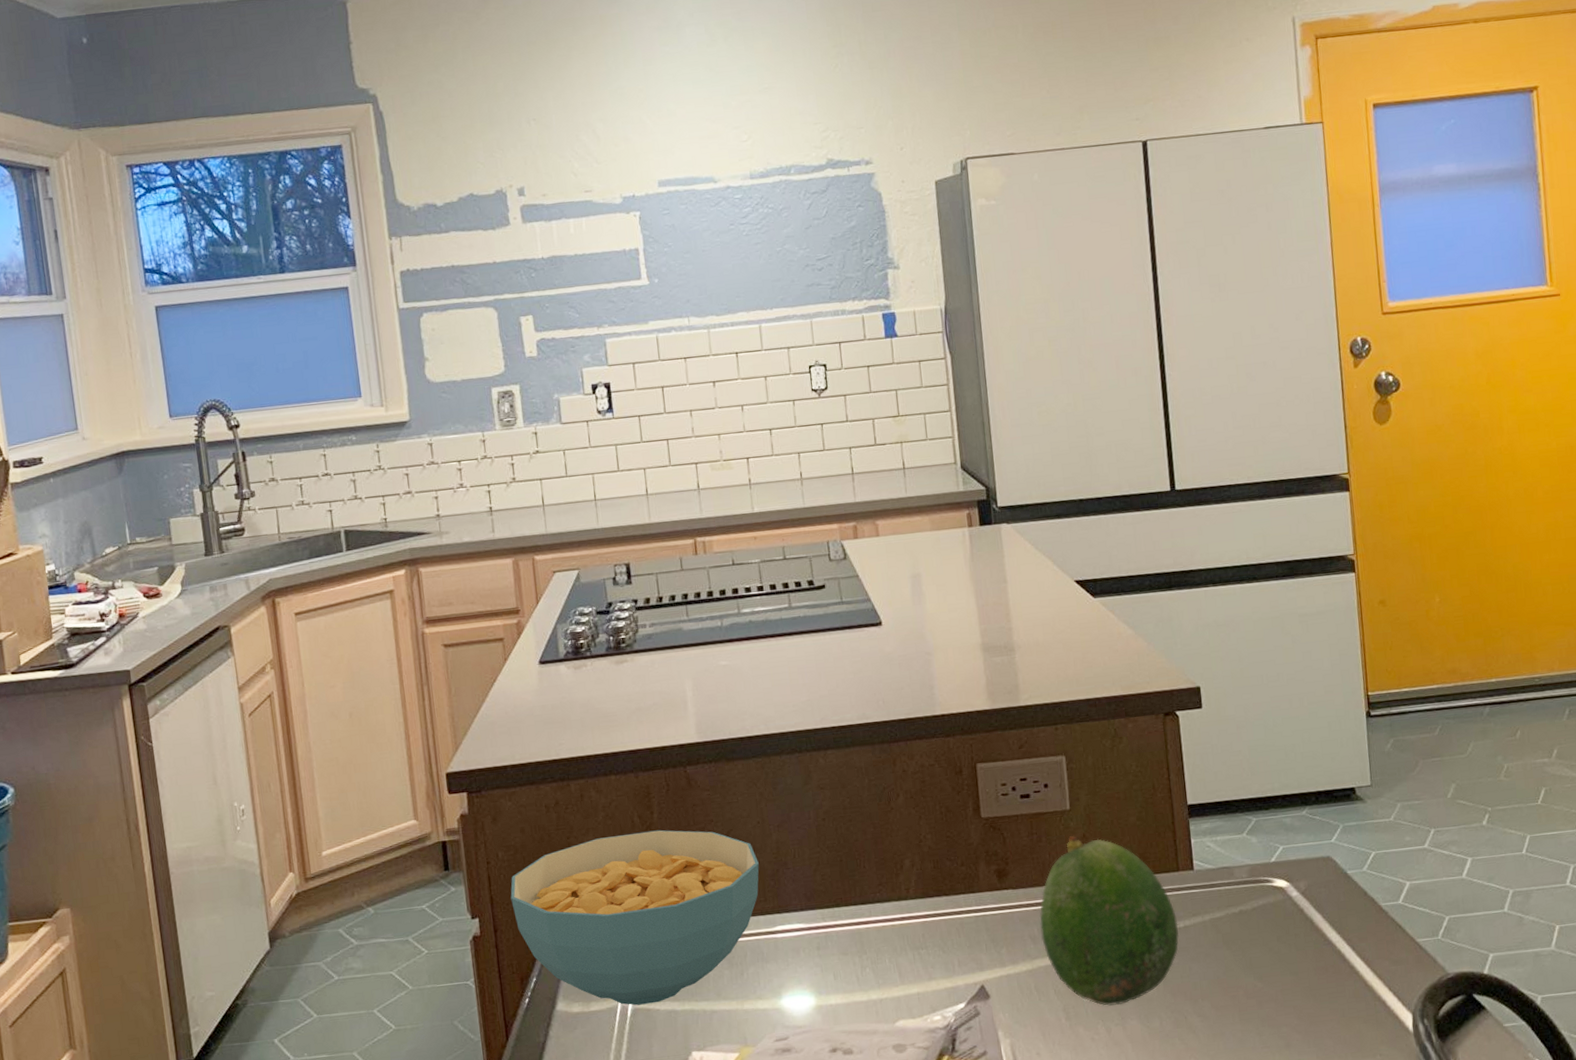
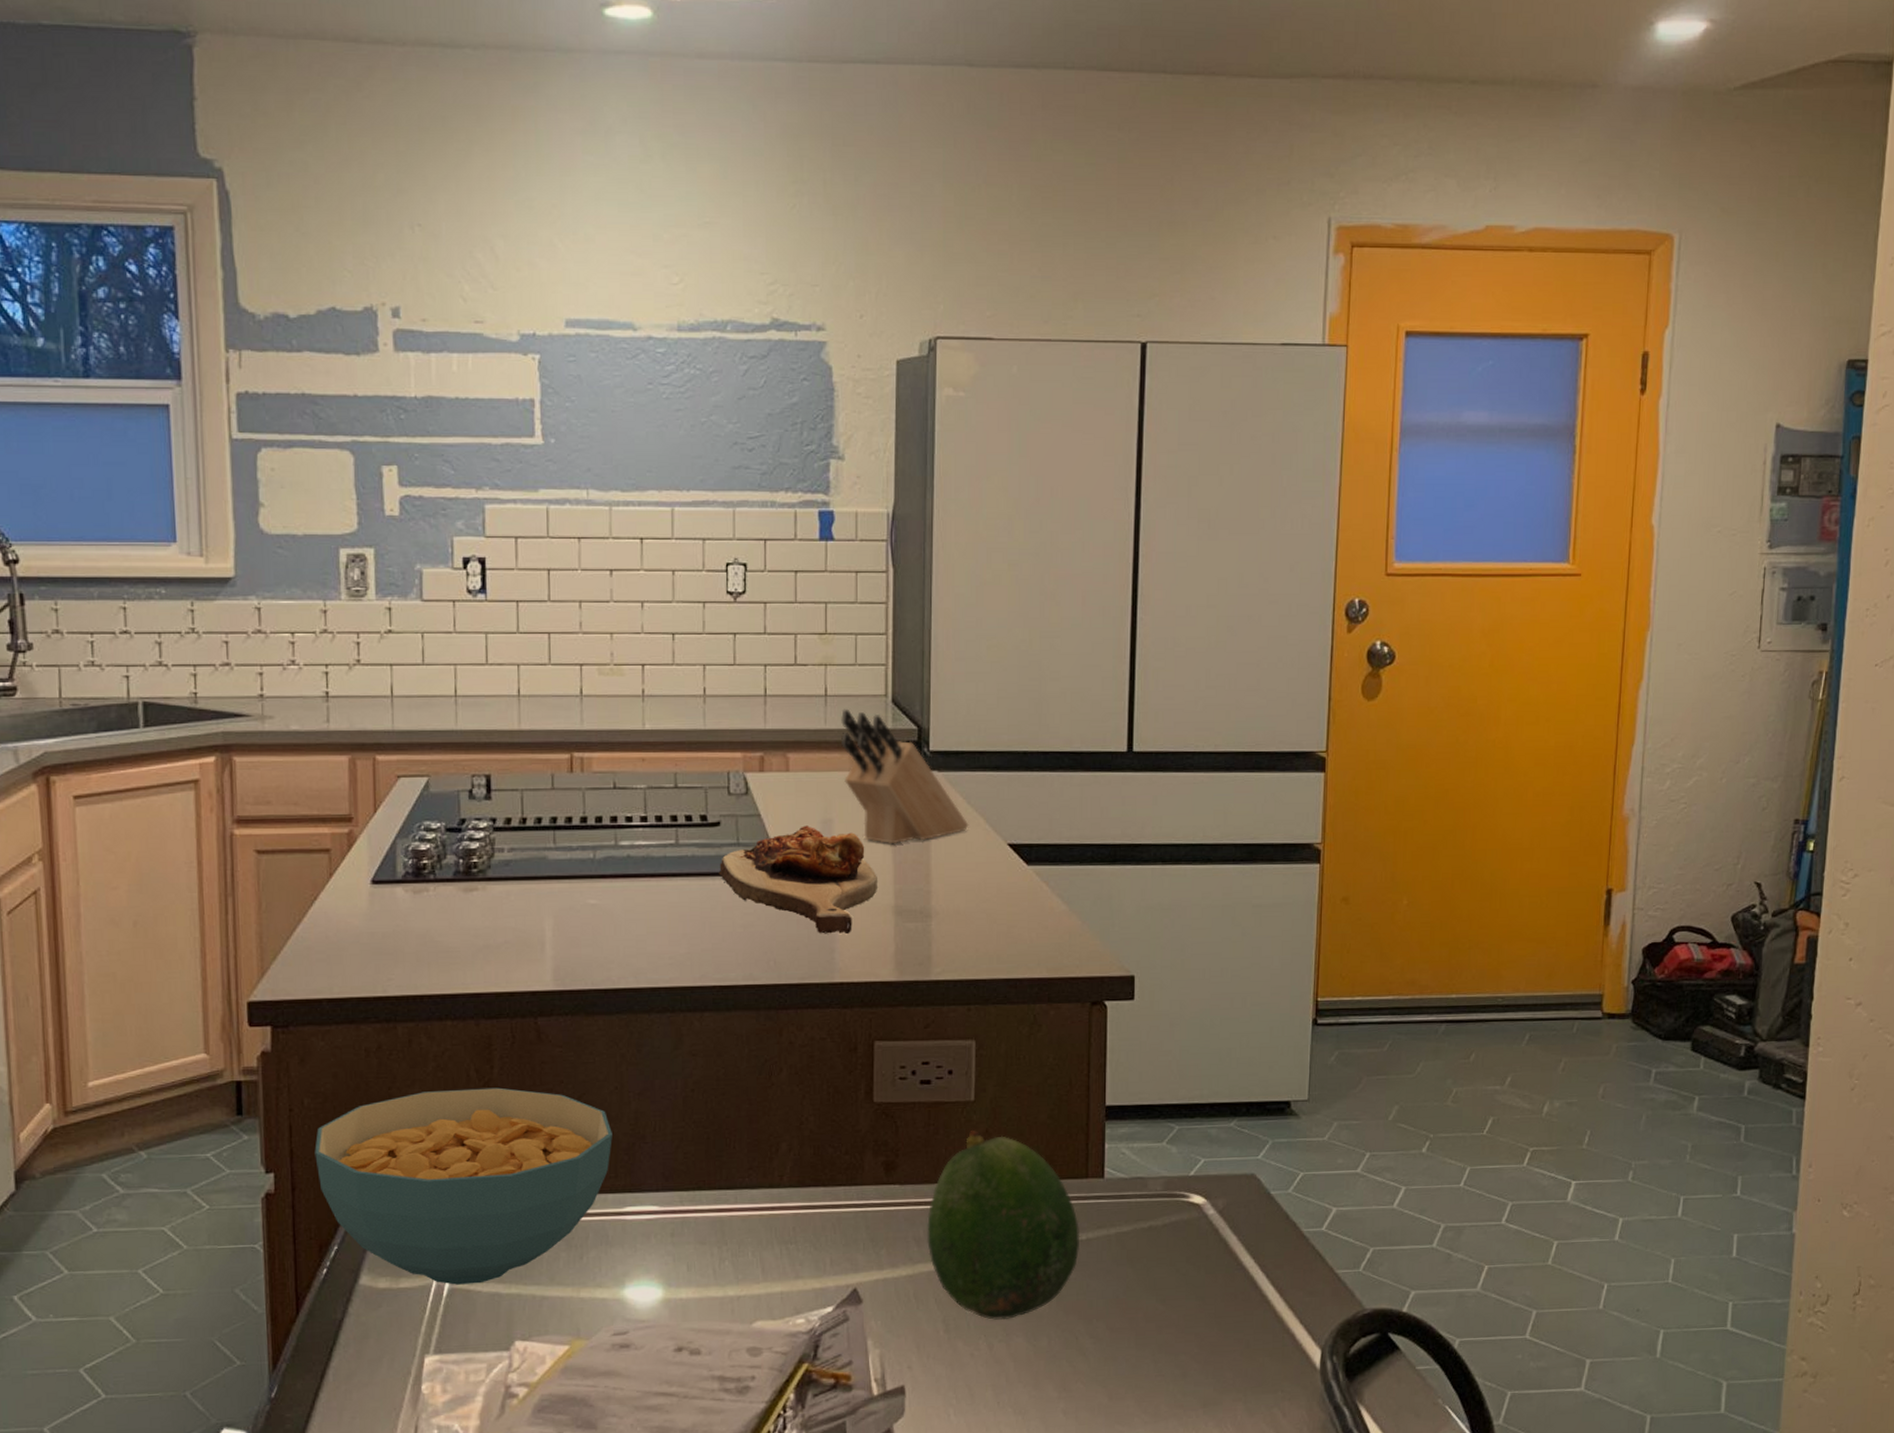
cutting board: none [827,581,965,674] -> present [718,825,877,935]
knife block: none [919,478,1039,591] -> present [840,709,969,845]

